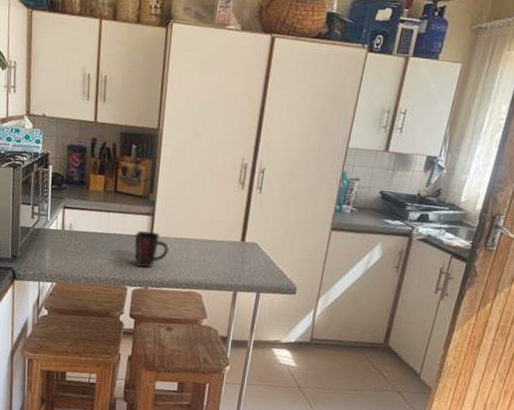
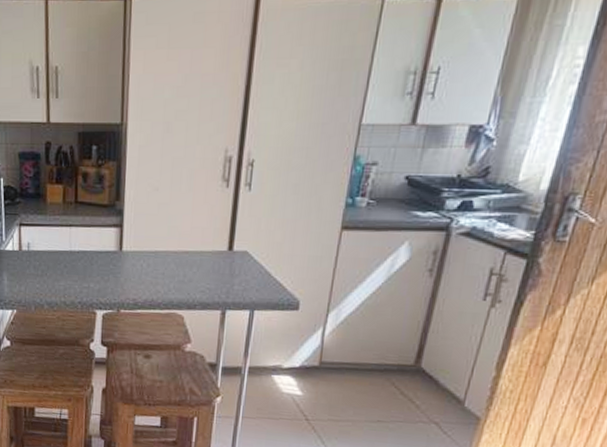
mug: present [134,230,170,268] -> none [101,245,143,288]

